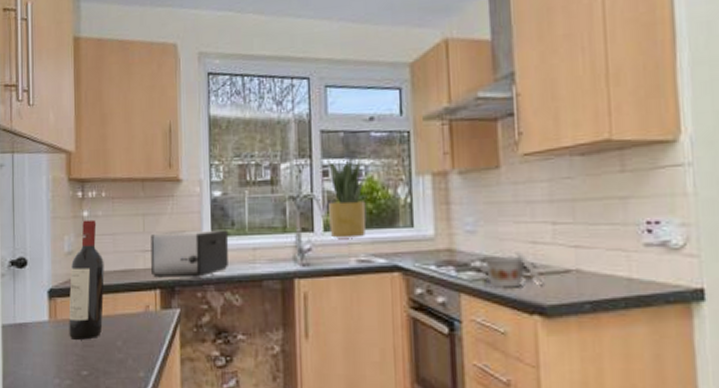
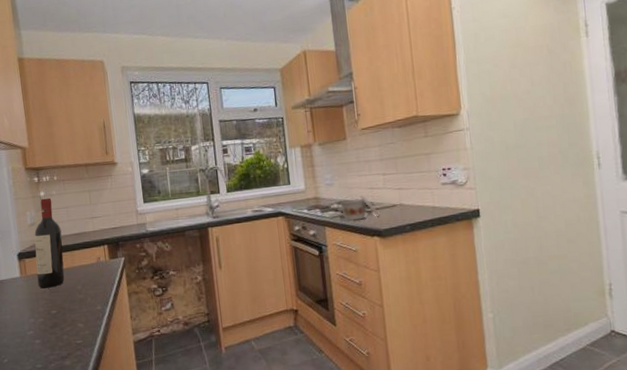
toaster: present [150,229,229,278] -> none [96,197,158,237]
planter: present [325,156,367,238] -> none [224,137,257,197]

